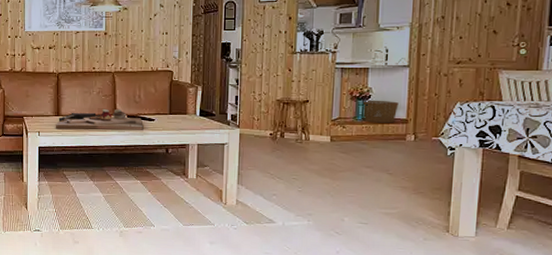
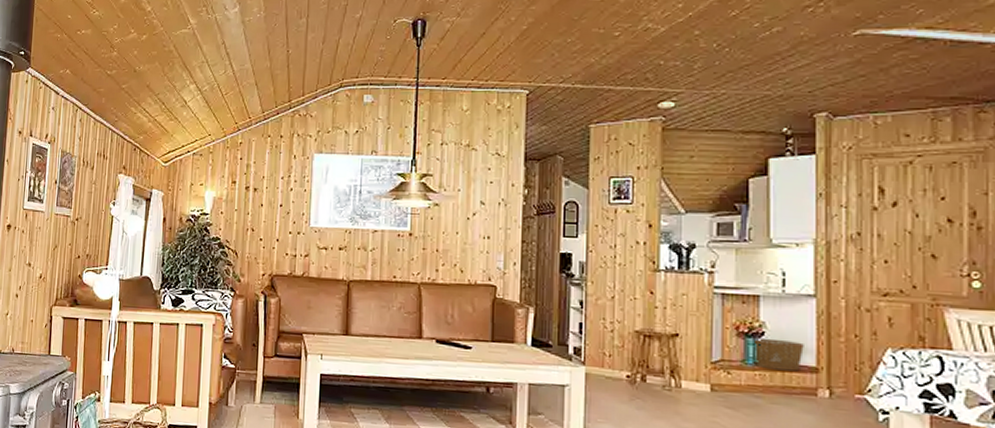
decorative tray: present [55,108,144,130] -> none [342,329,457,361]

